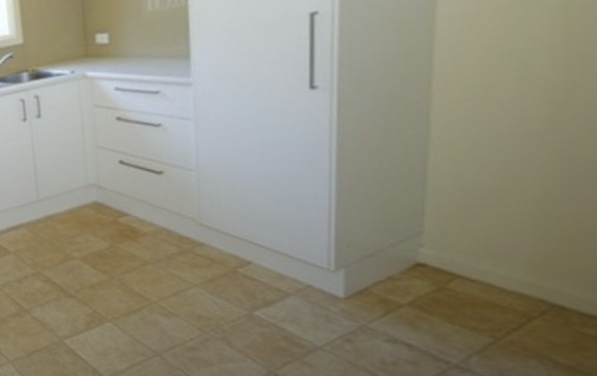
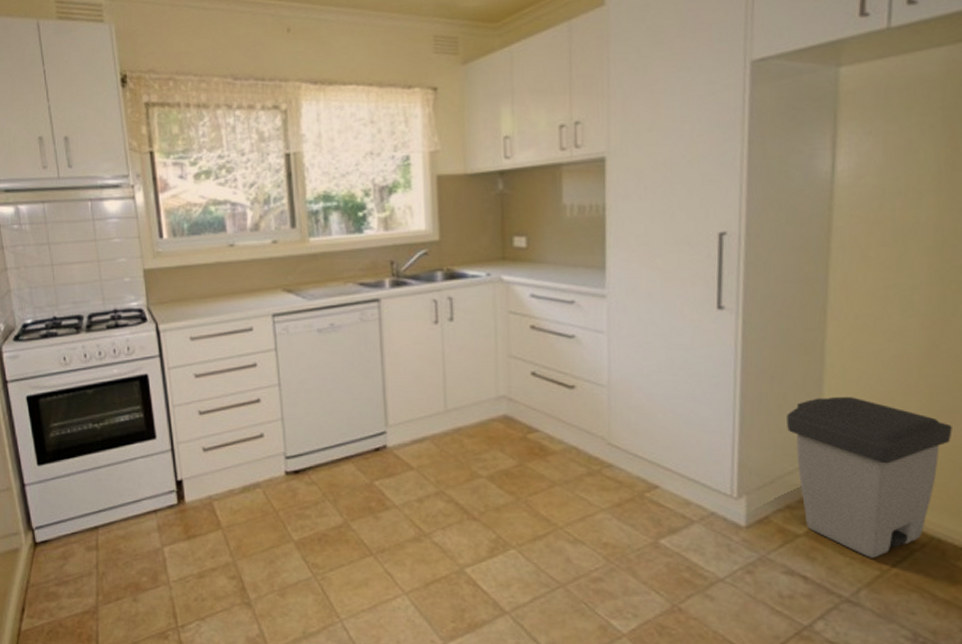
trash can: none [387,168,579,326] -> present [787,397,952,558]

